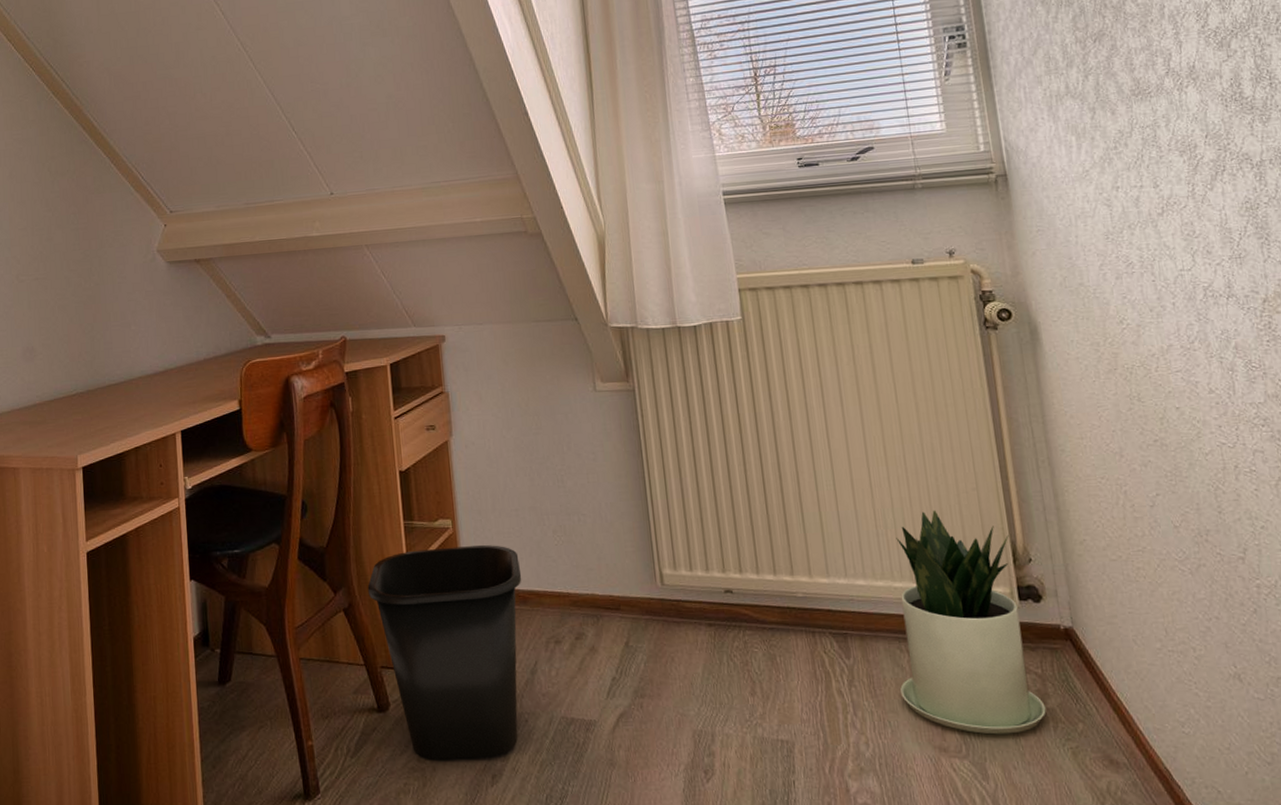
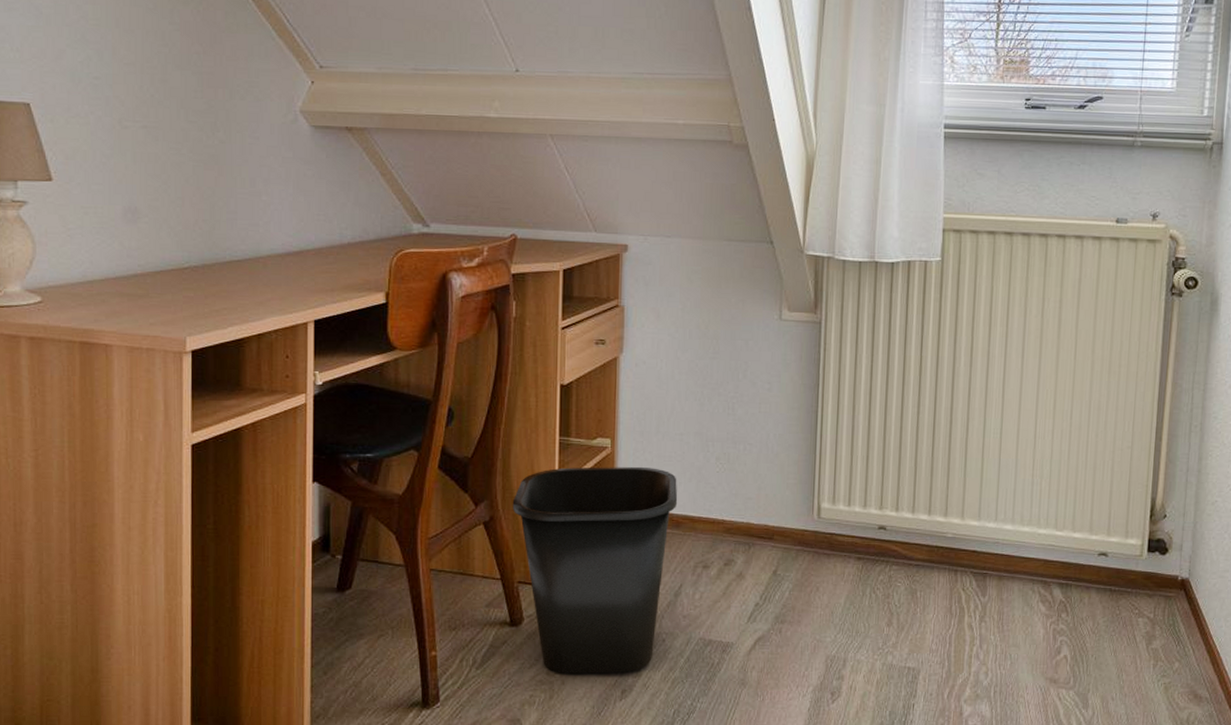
planter: present [896,510,1046,735] -> none [1026,464,1151,670]

